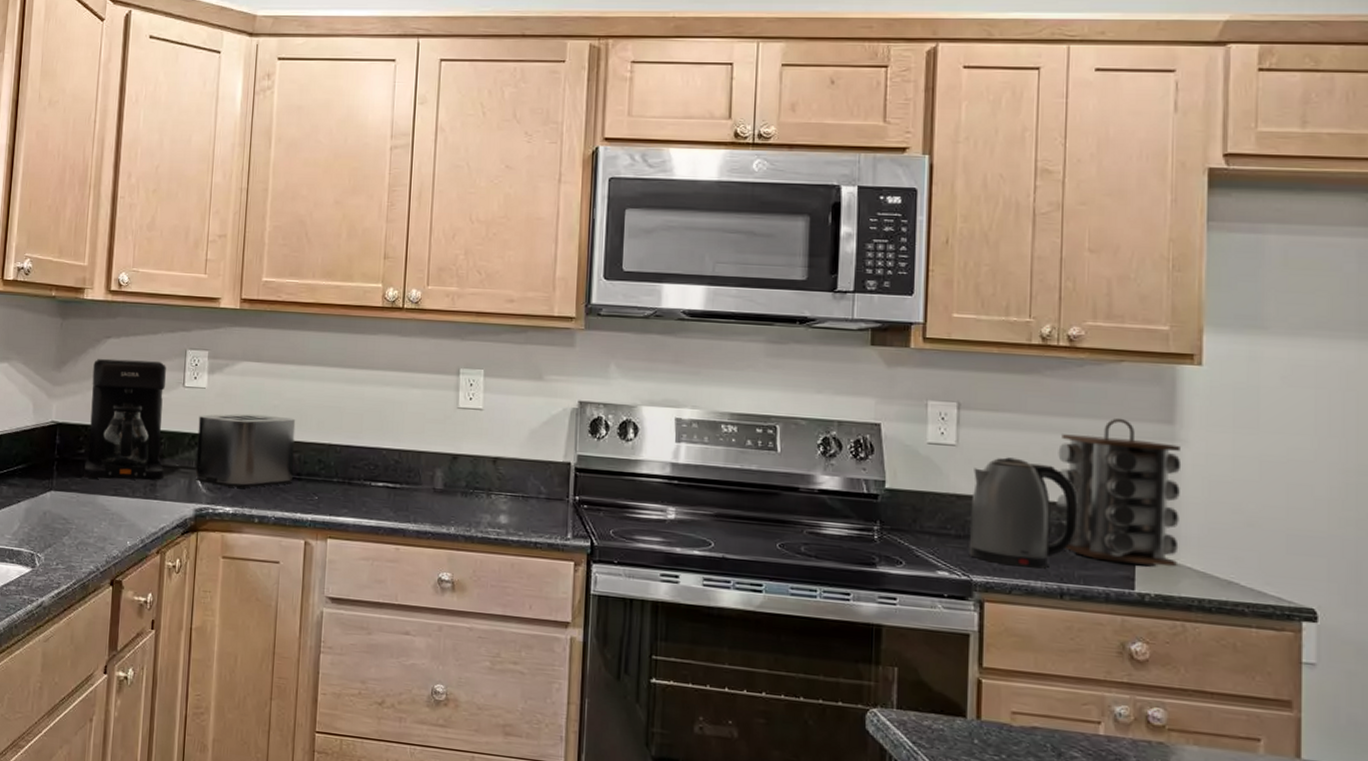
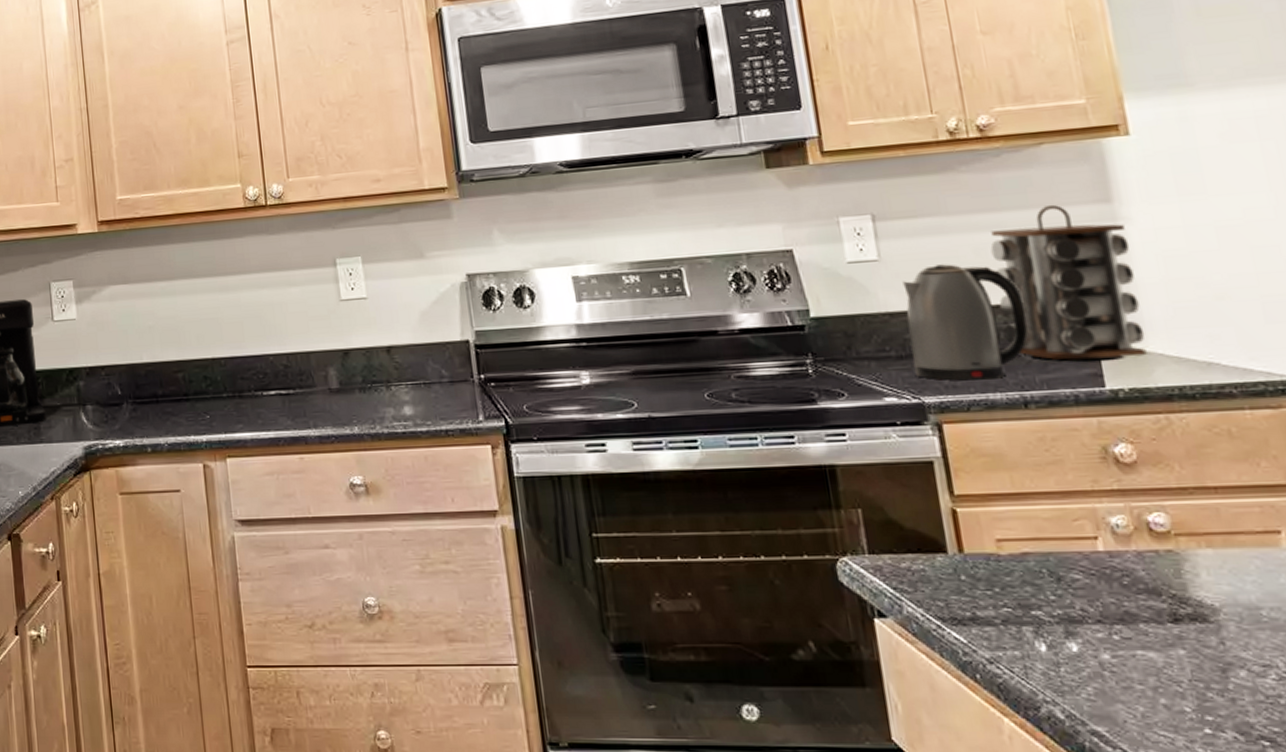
toaster: present [195,413,296,489] -> none [73,337,180,419]

